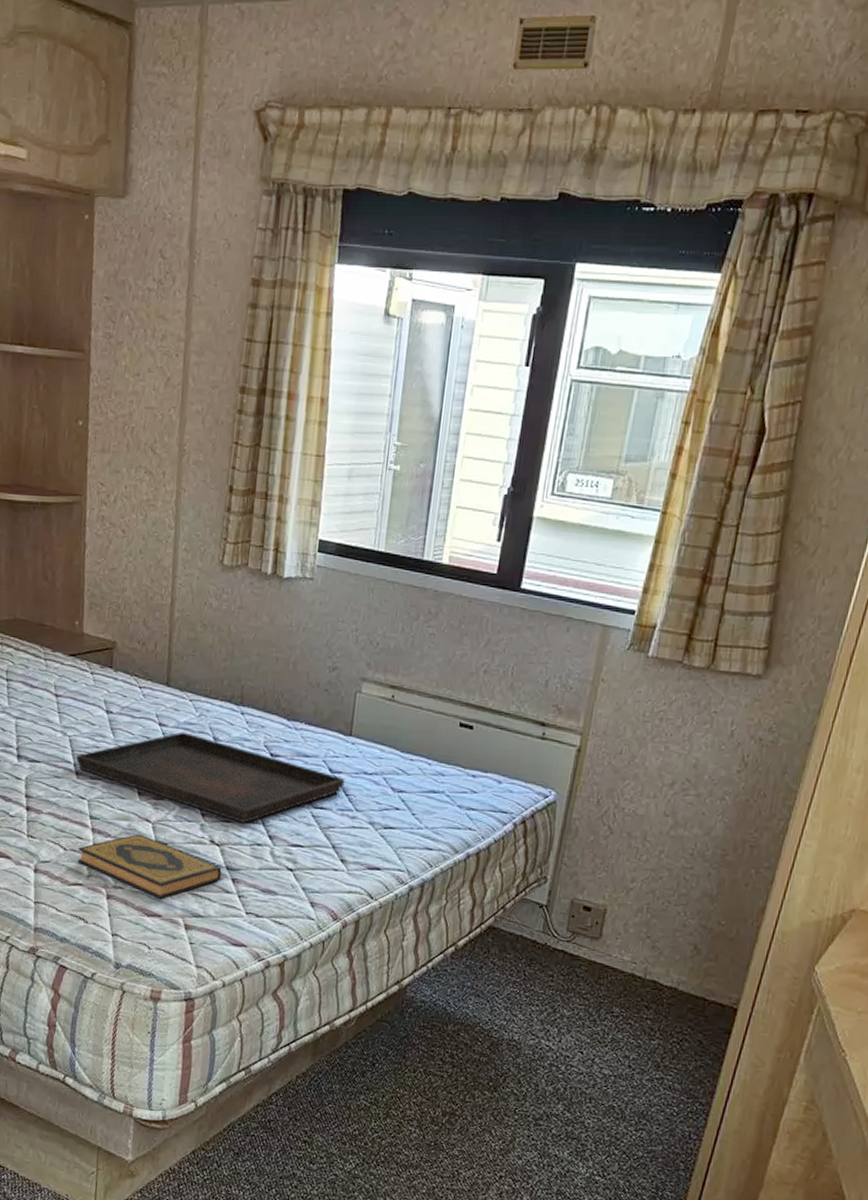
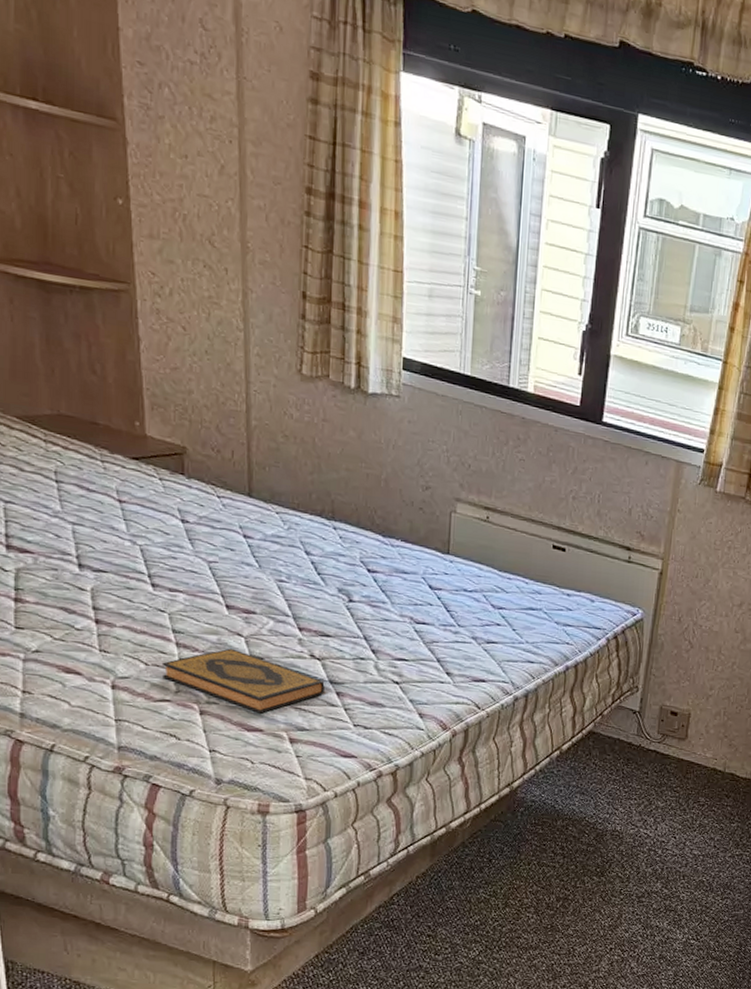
serving tray: present [76,732,345,823] -> none [151,544,446,638]

